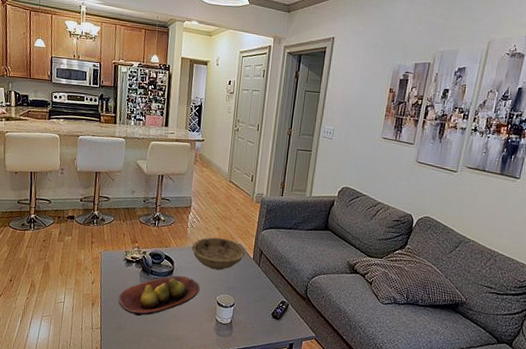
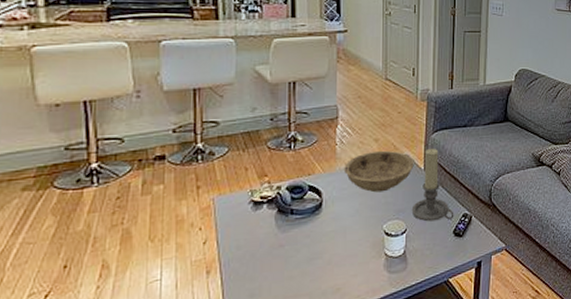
fruit bowl: present [118,275,201,316] -> none [246,208,361,273]
candle holder: none [239,242,274,304] -> present [411,148,454,222]

